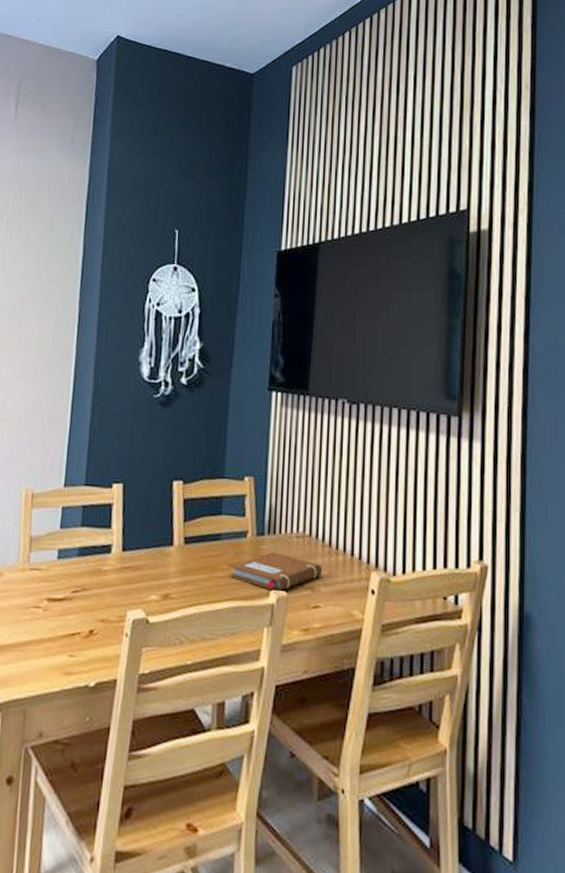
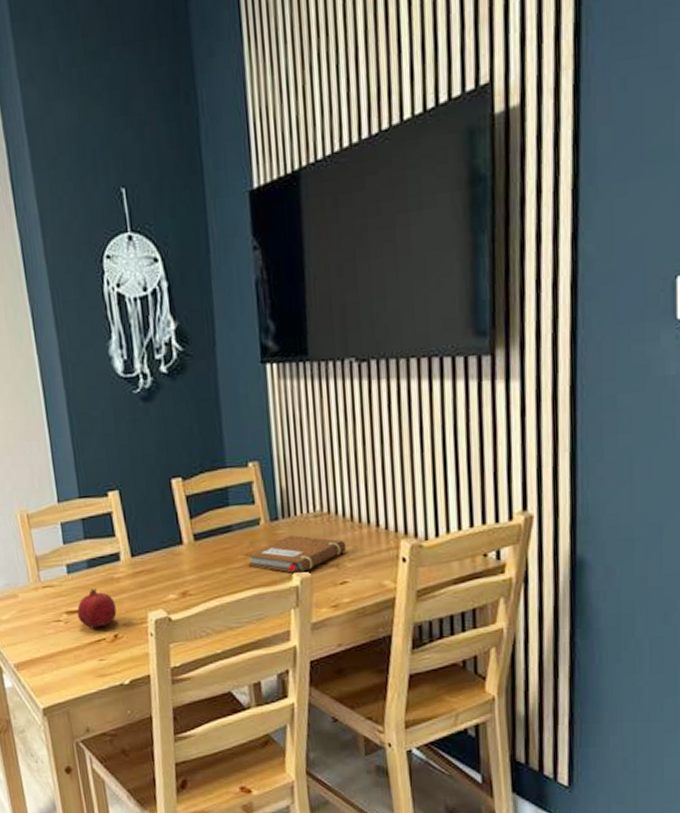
fruit: none [57,578,98,620] -> present [77,588,117,628]

